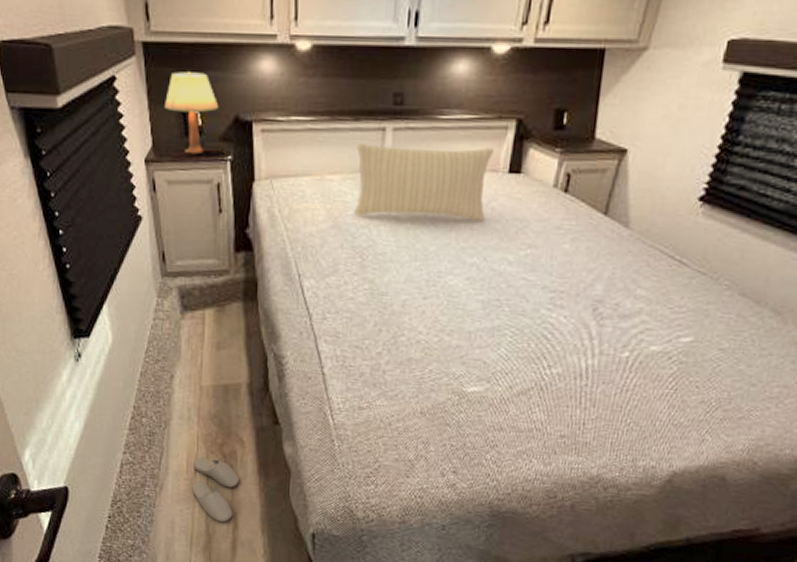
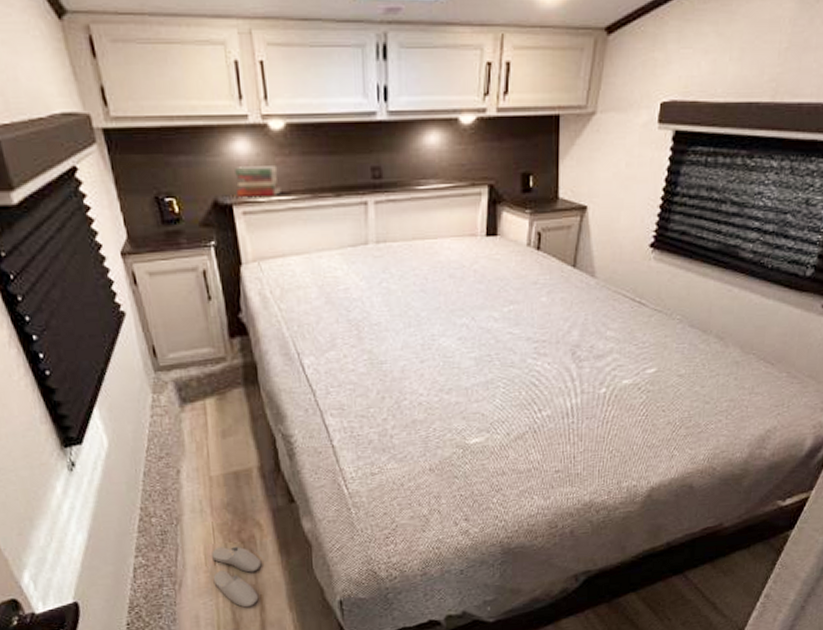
table lamp: present [163,70,219,155] -> none [134,156,196,243]
books: none [258,85,301,115] -> present [235,166,281,197]
pillow: present [353,144,494,223] -> none [341,214,470,290]

